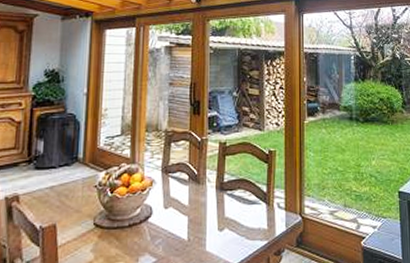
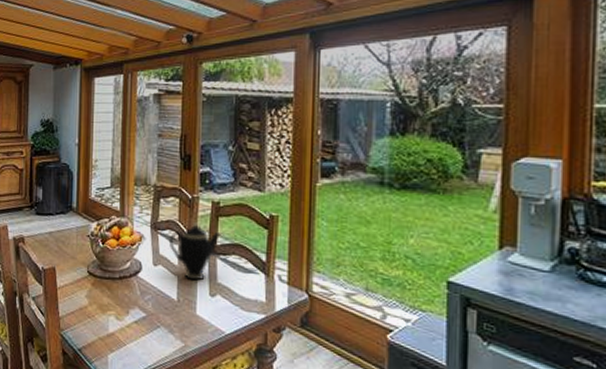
teapot: none [180,163,228,218] -> present [170,222,221,281]

